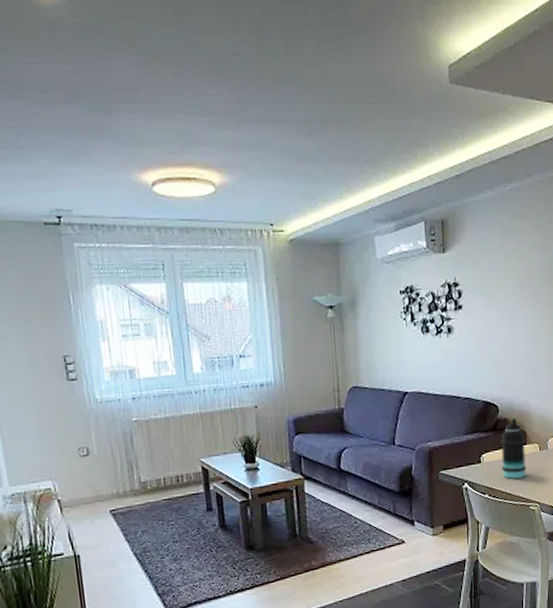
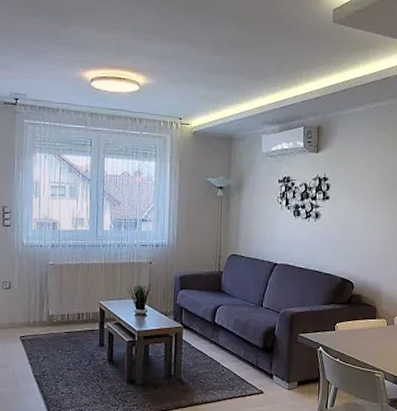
bottle: present [500,418,527,479] -> none [352,295,375,348]

